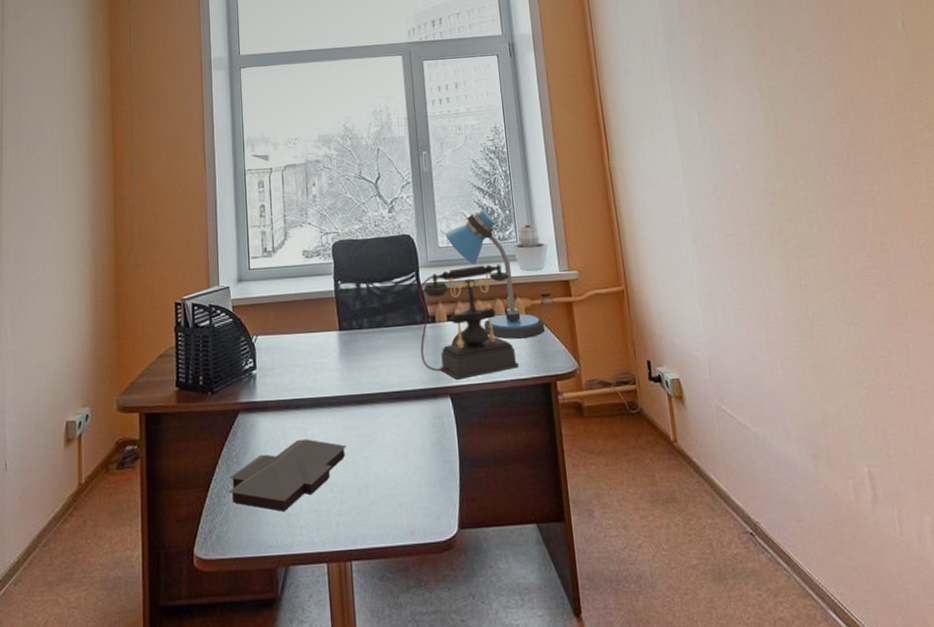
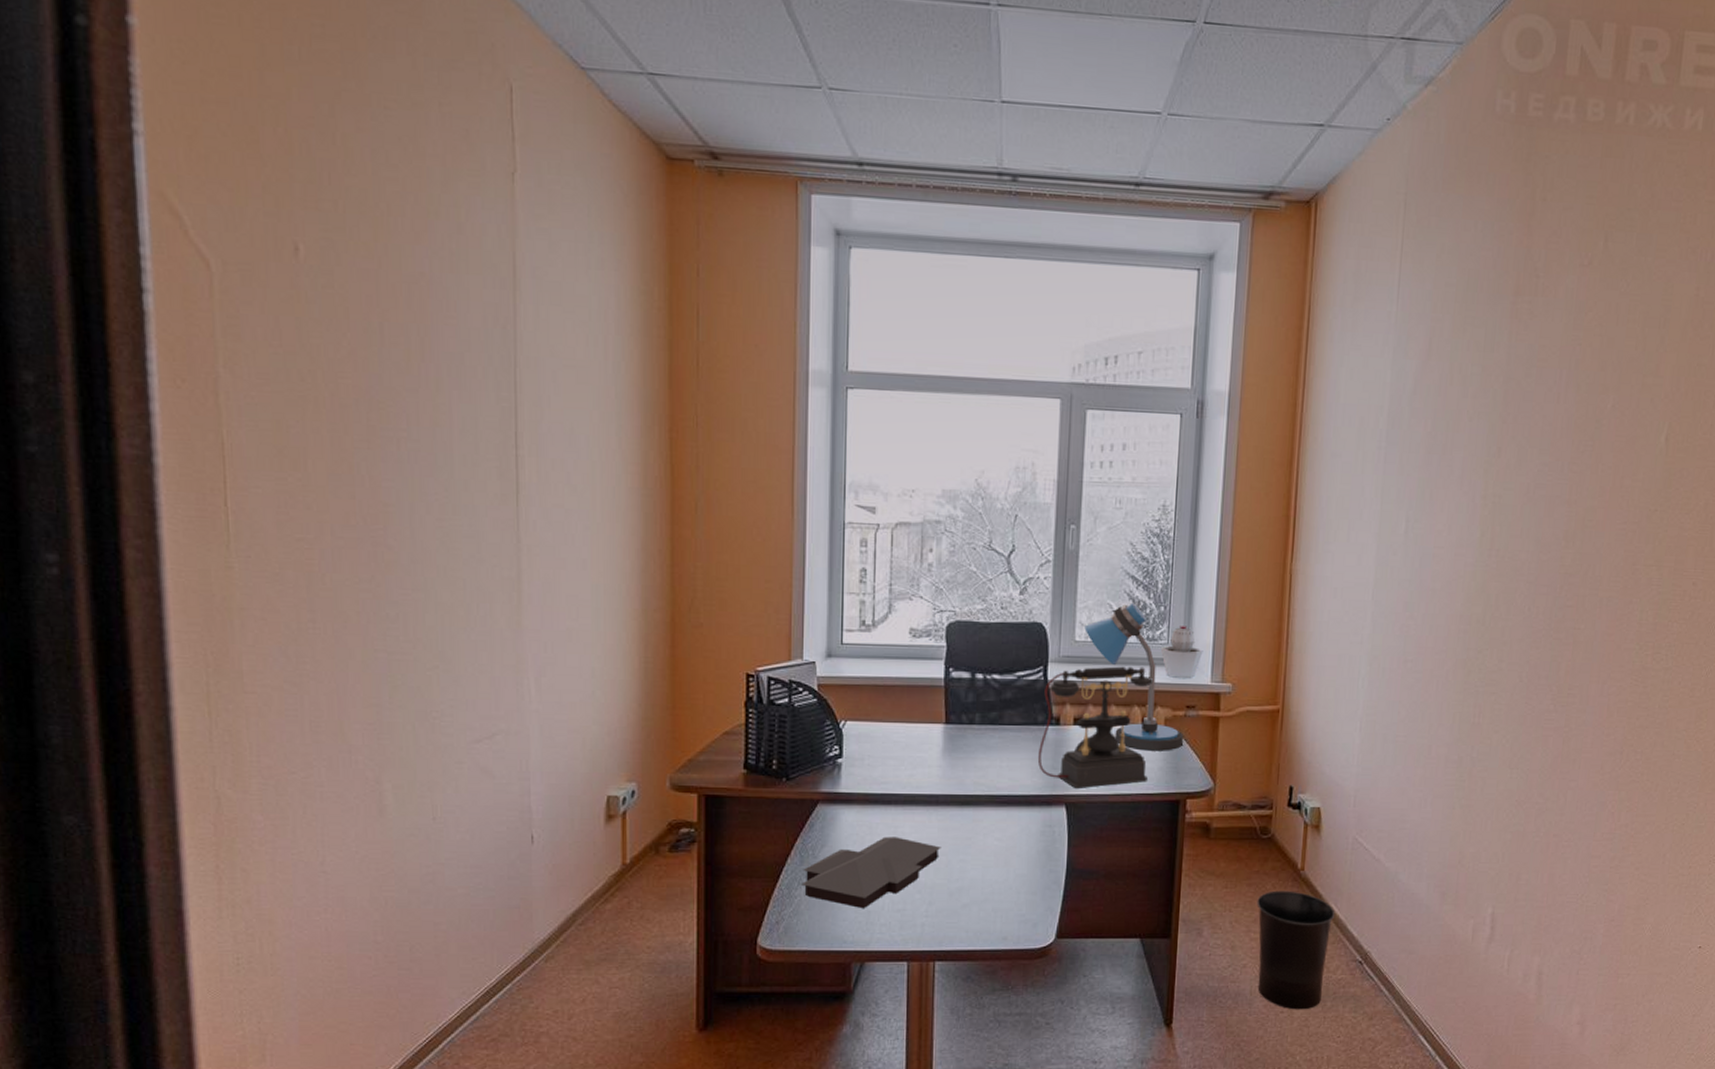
waste bin: none [639,463,722,591] -> present [1257,890,1335,1010]

